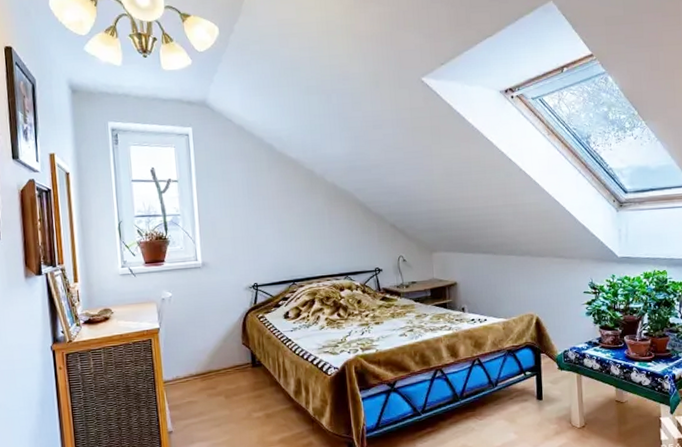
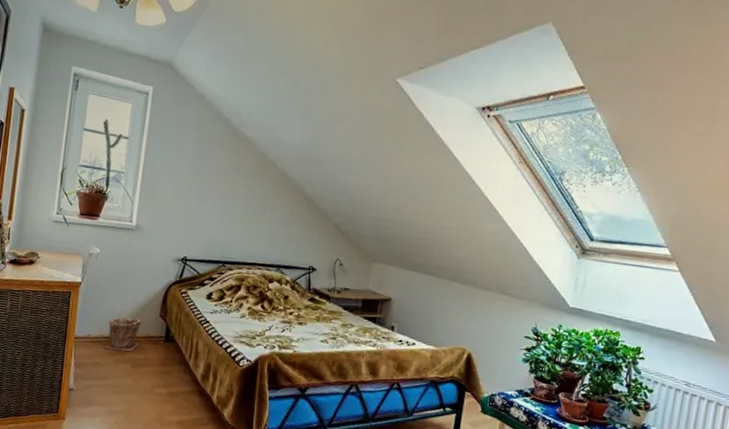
plant pot: none [194,351,228,387] -> present [104,317,142,352]

